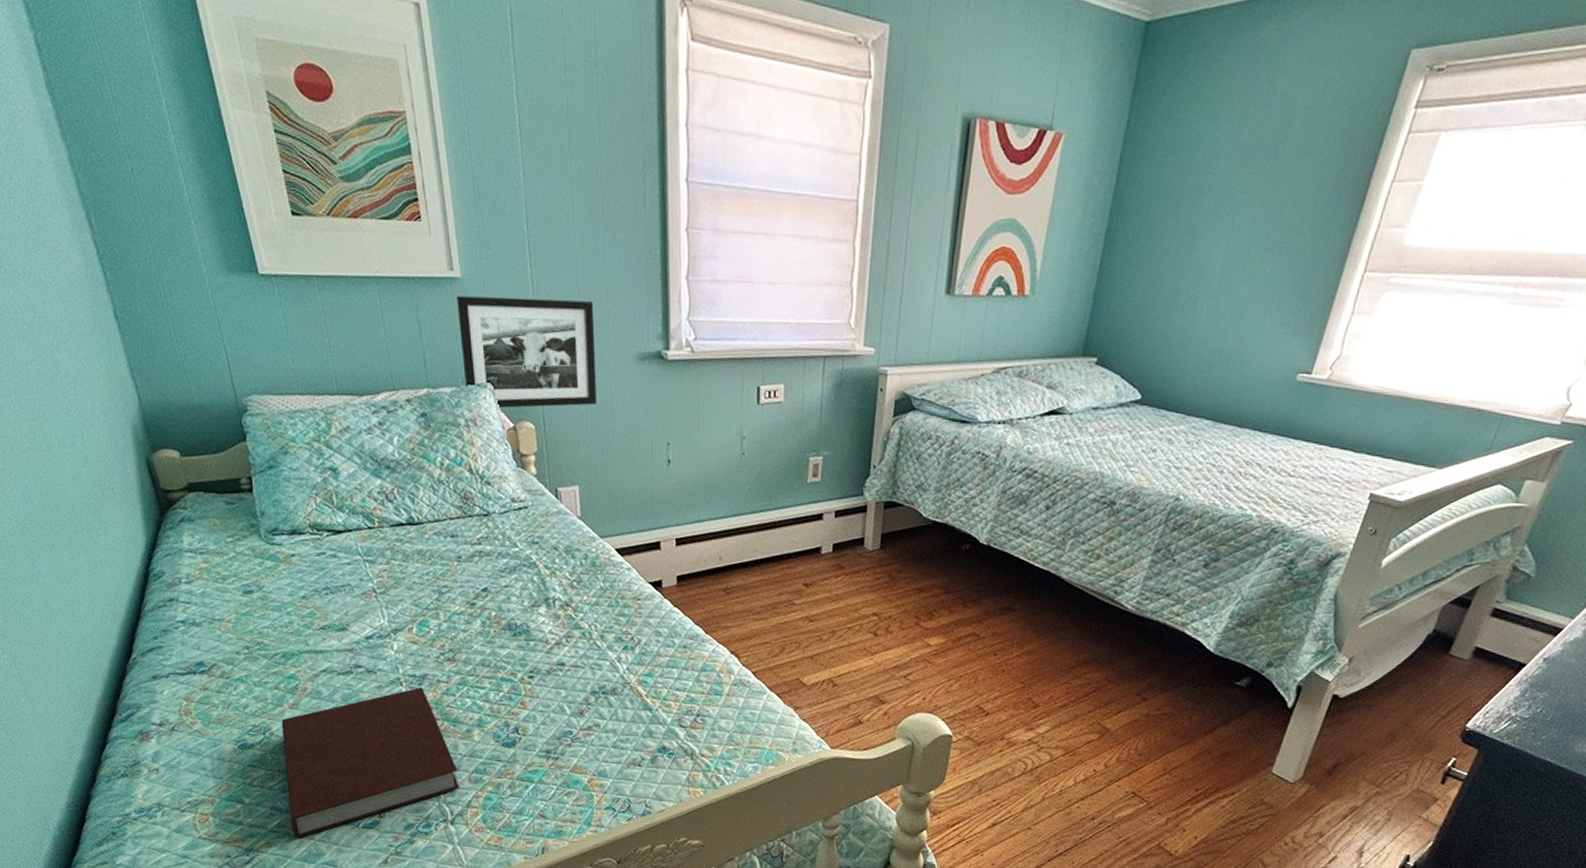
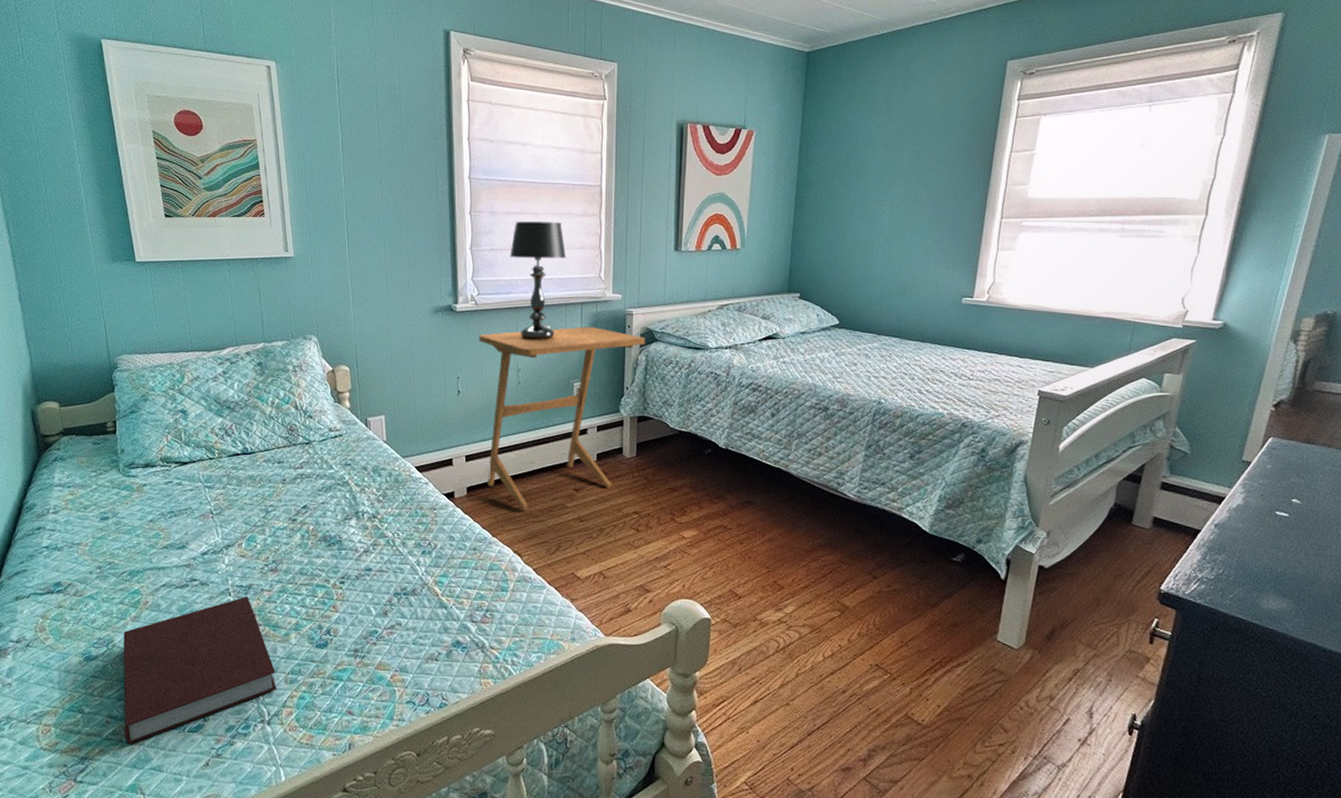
picture frame: present [457,296,598,409] -> none [290,270,401,356]
side table: none [694,386,900,607] -> present [478,326,645,511]
table lamp: none [736,244,808,402] -> present [510,221,567,340]

